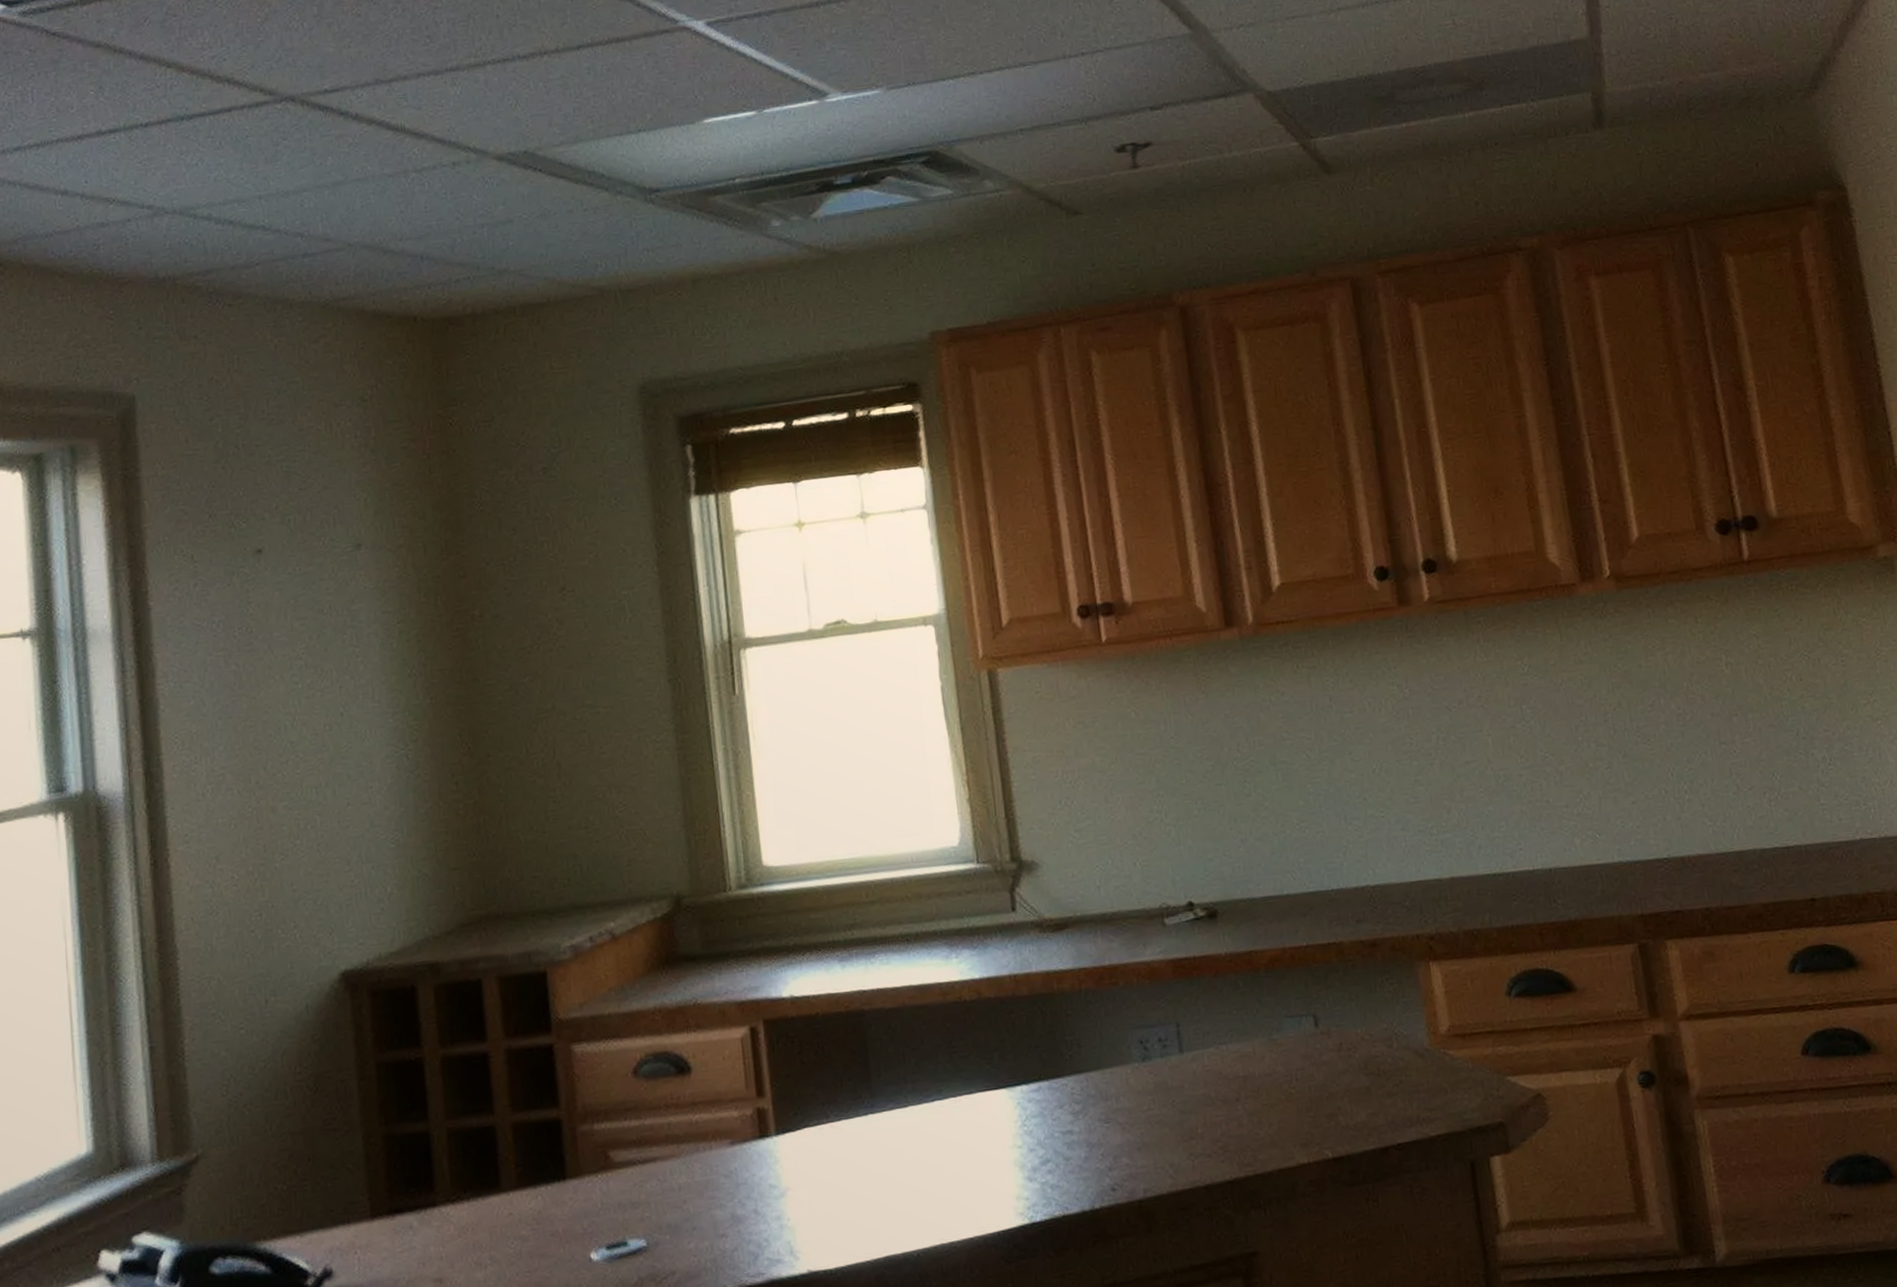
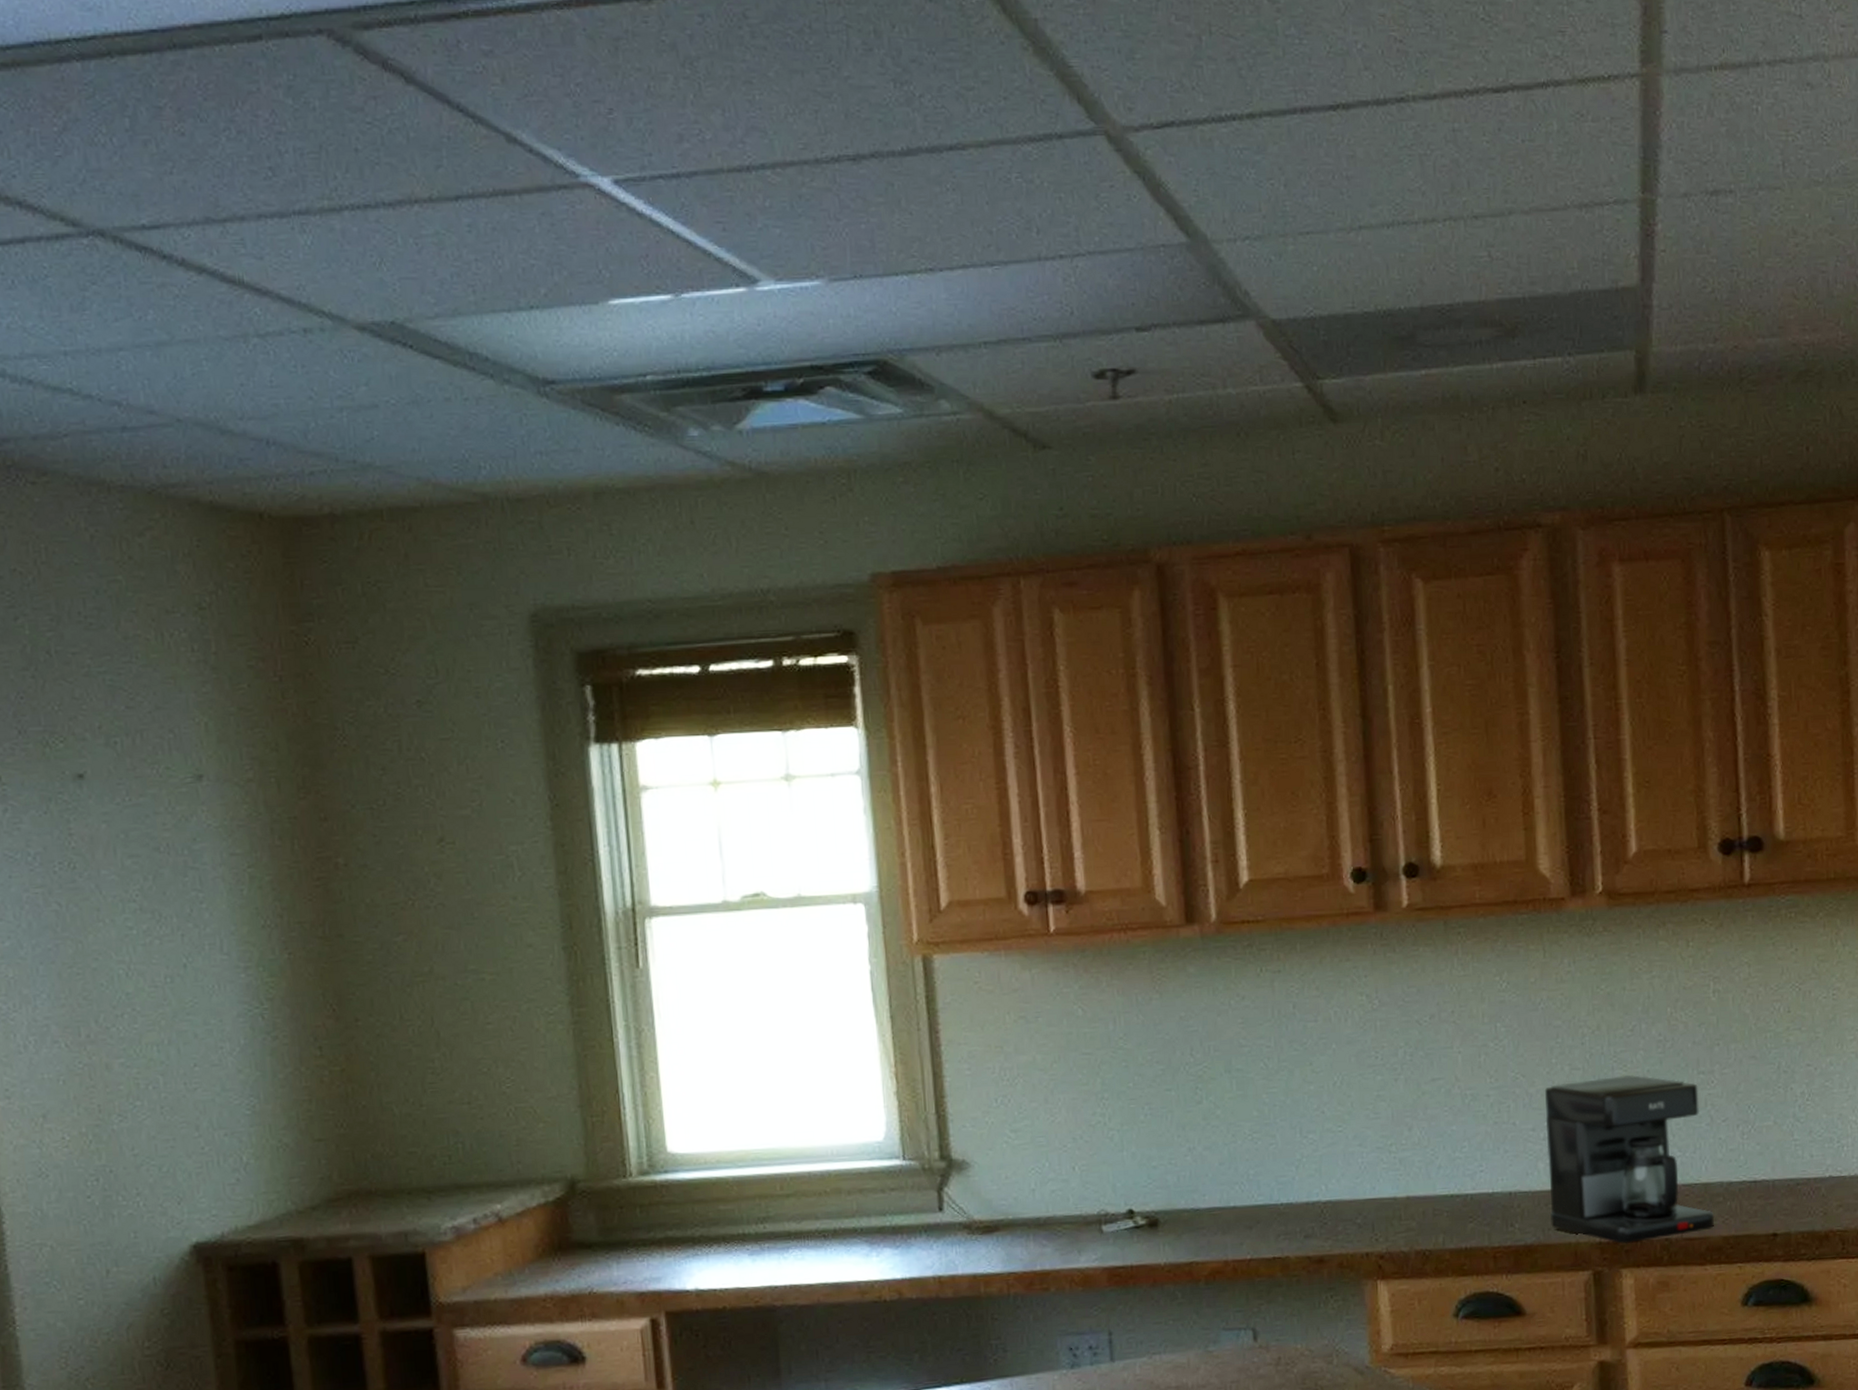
coffee maker: none [1573,748,1752,916] -> present [1544,1075,1715,1245]

